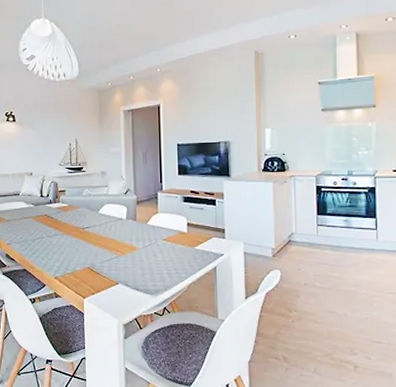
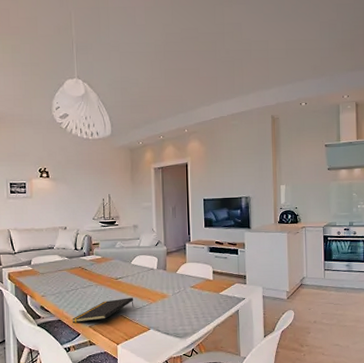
notepad: none [38,249,102,273] -> present [72,297,134,323]

